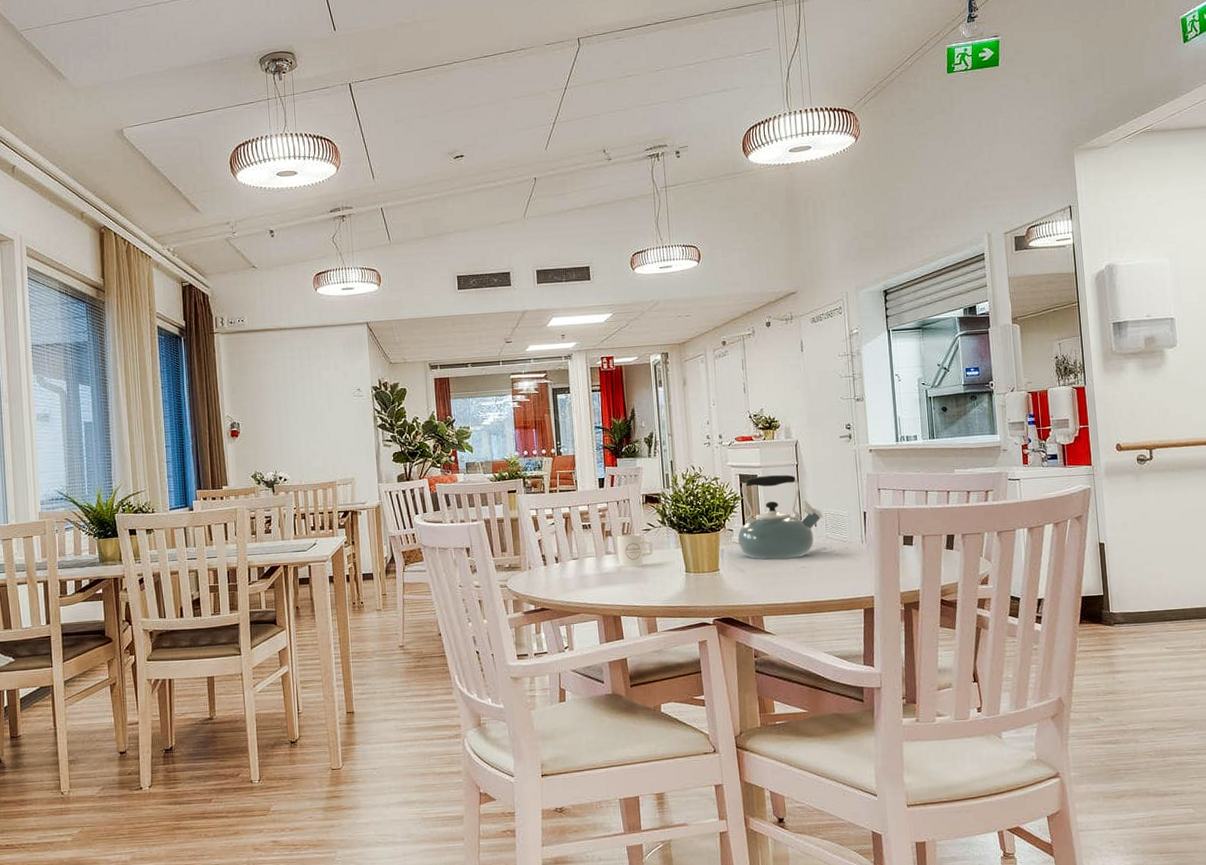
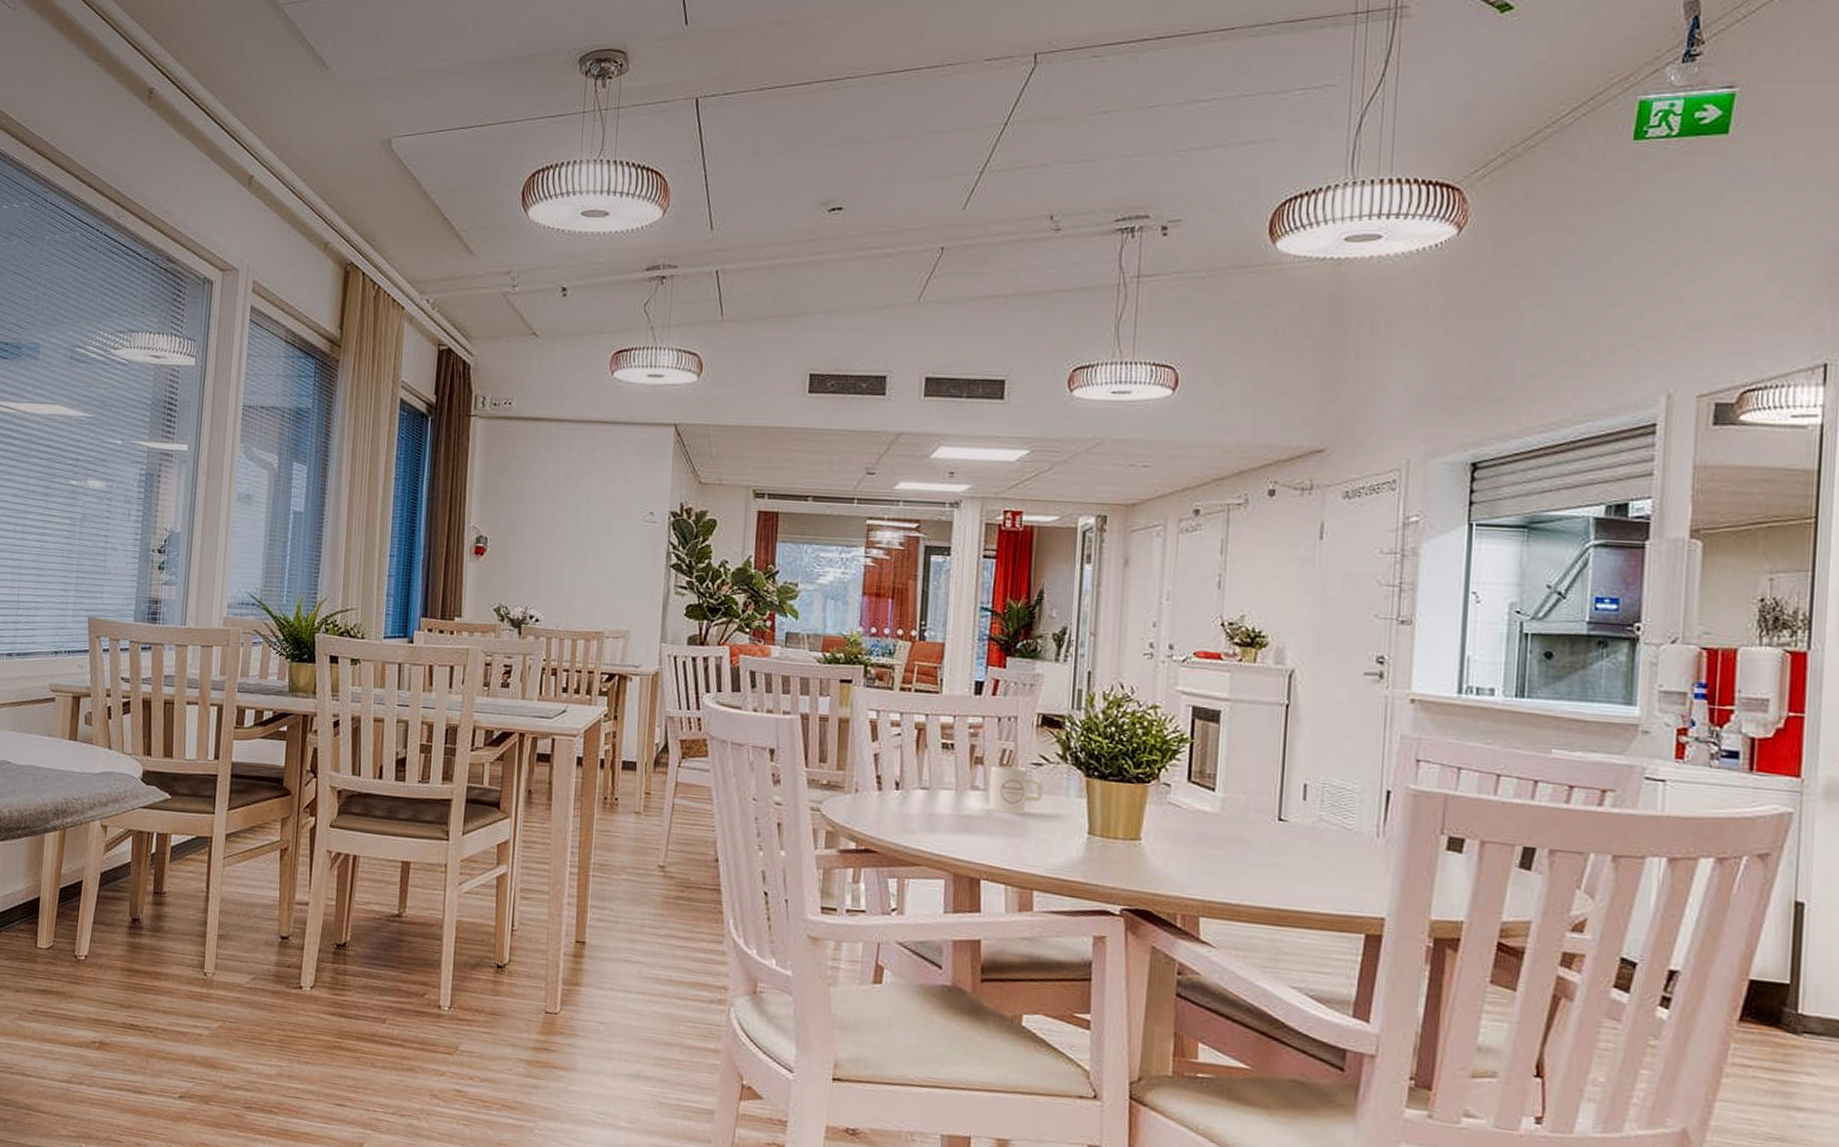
kettle: present [737,474,823,560] -> none [1176,713,1319,841]

